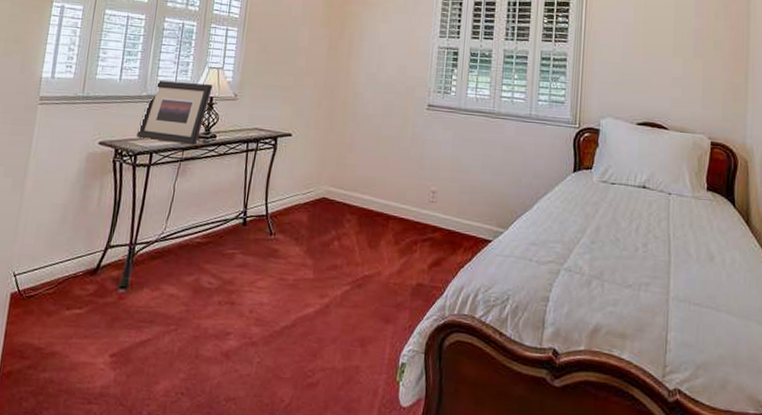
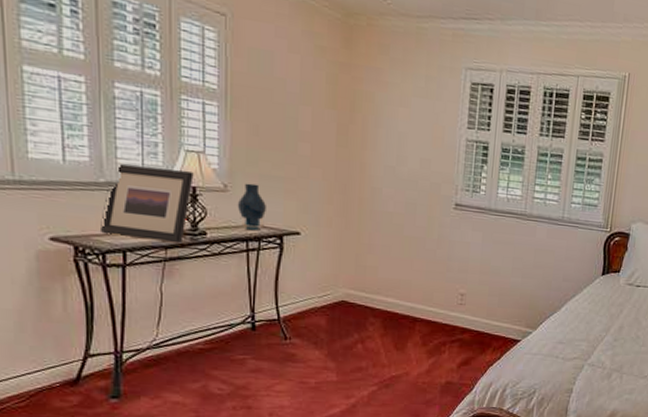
vase: none [243,92,267,134] -> present [237,183,267,231]

